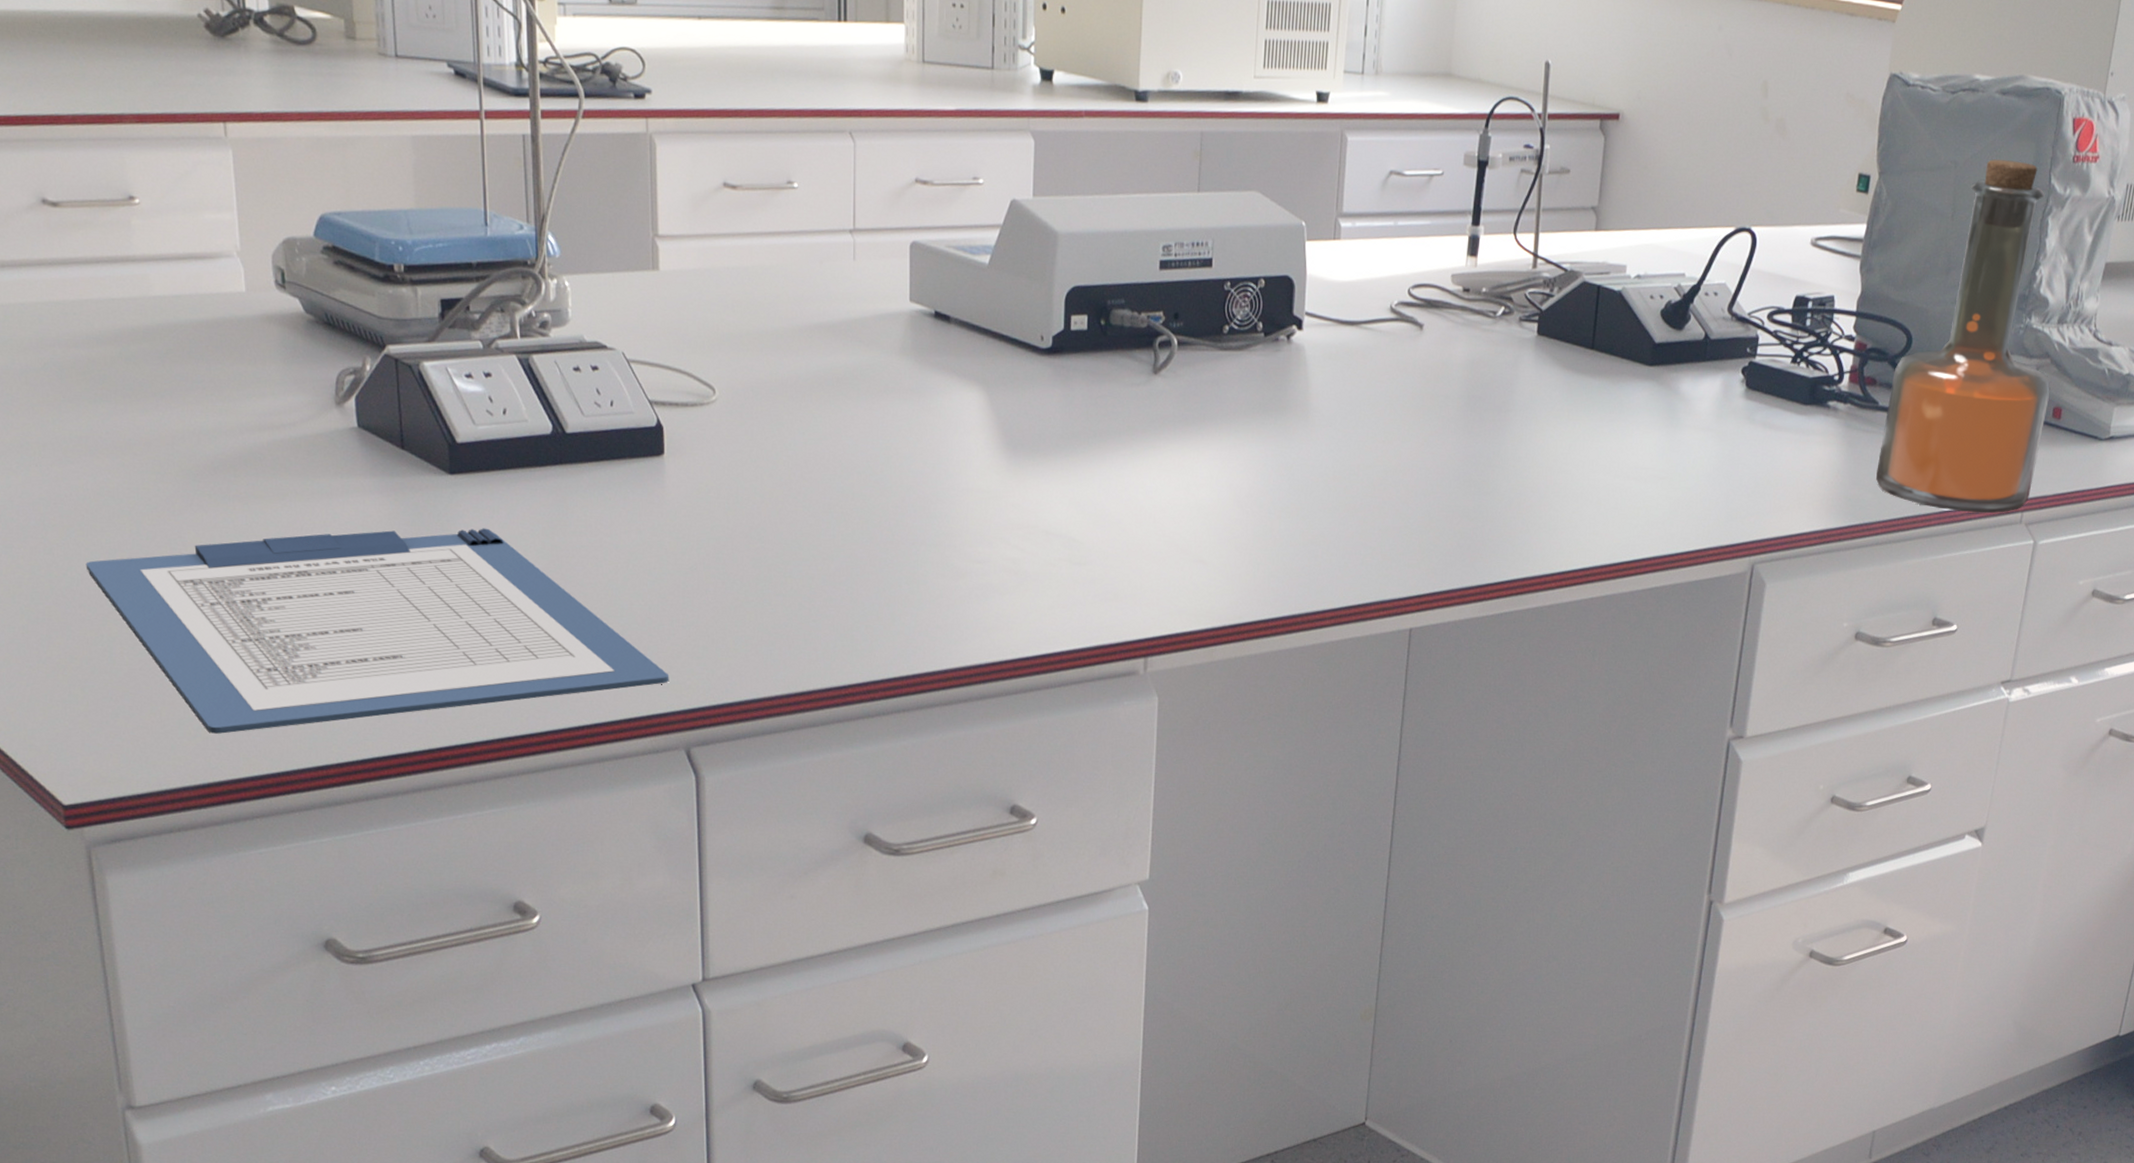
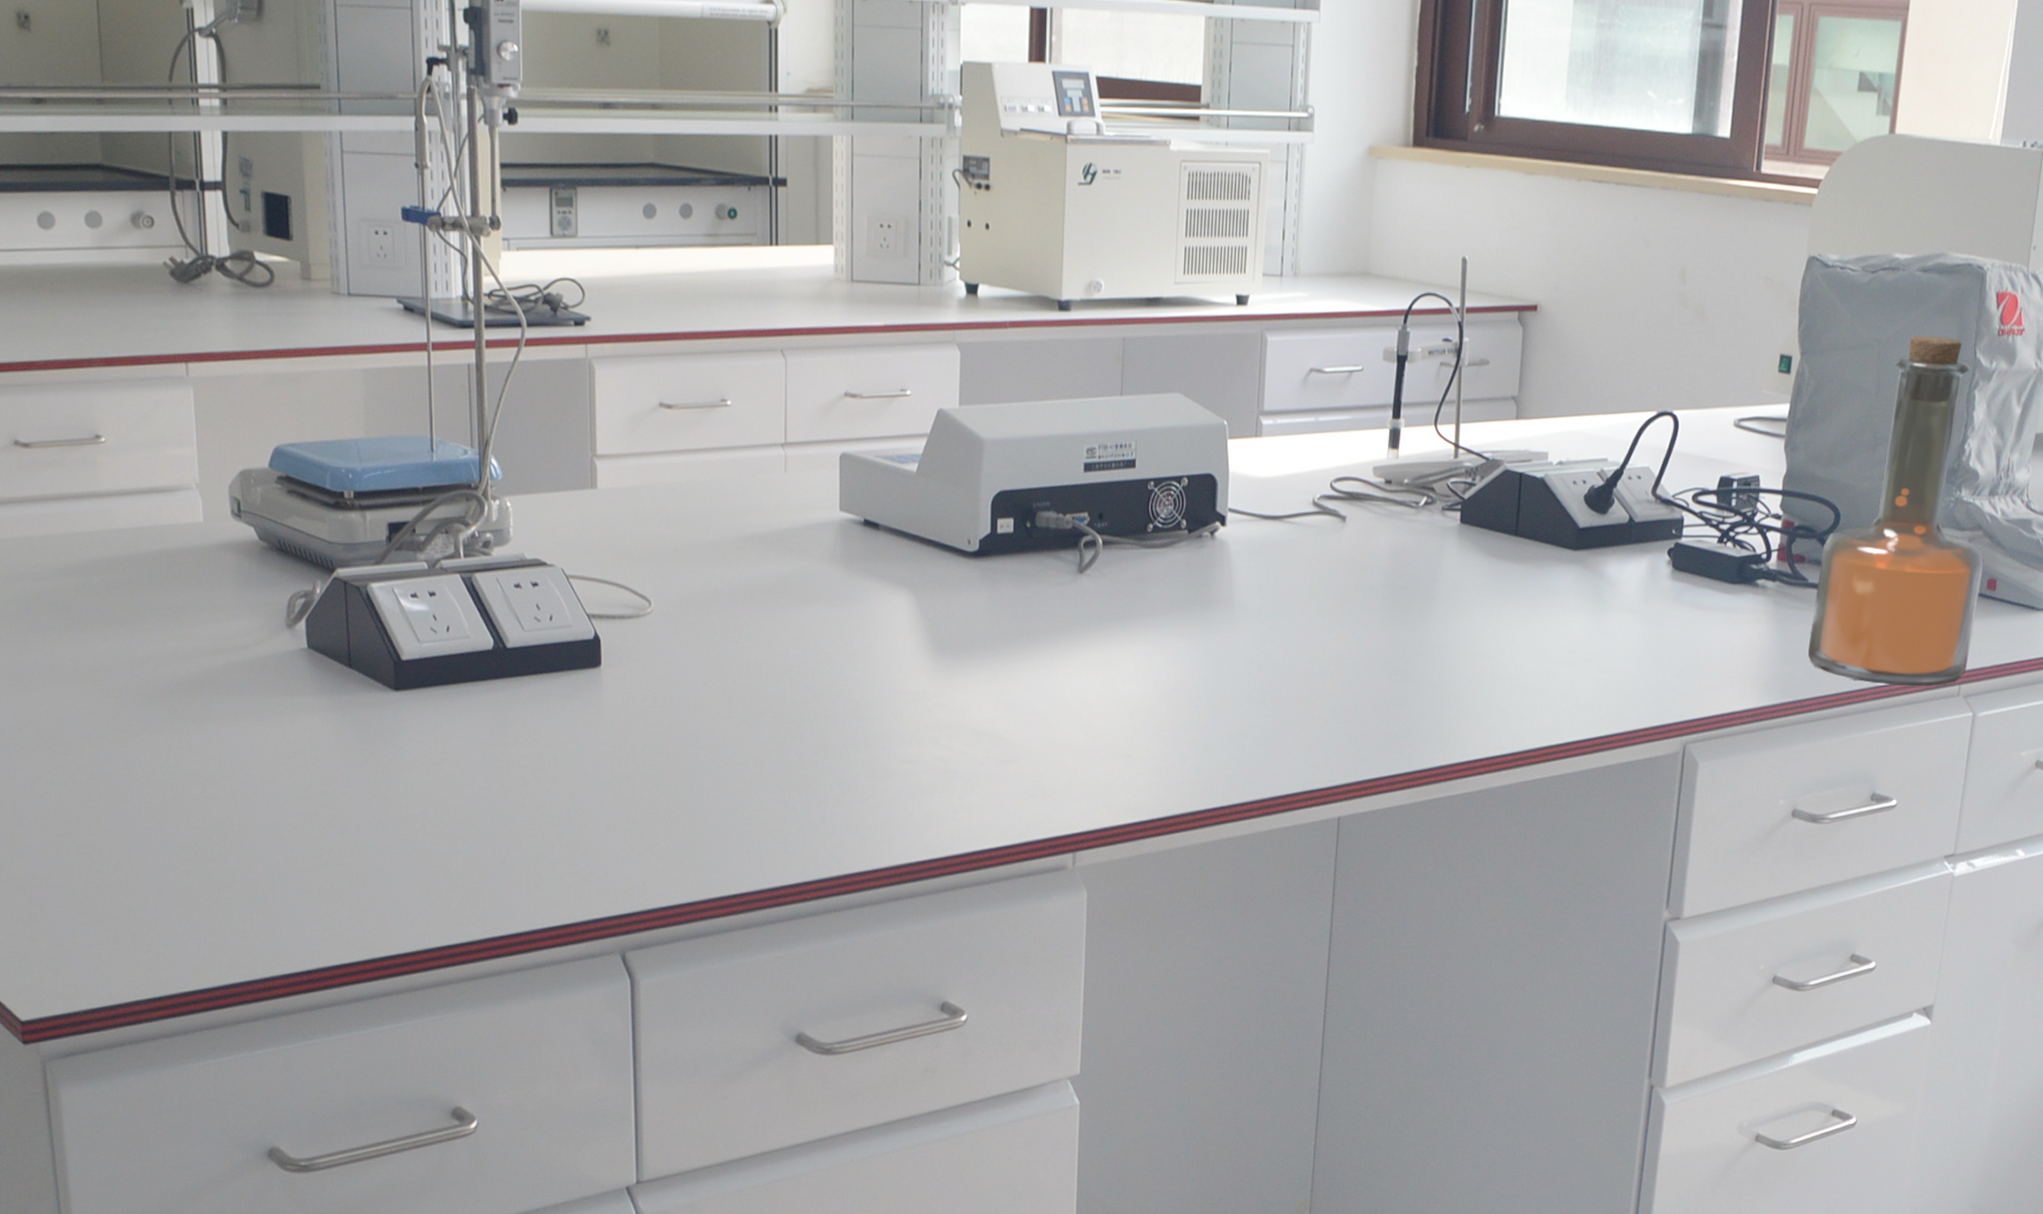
clipboard: present [85,528,669,734] -> none [47,742,605,948]

